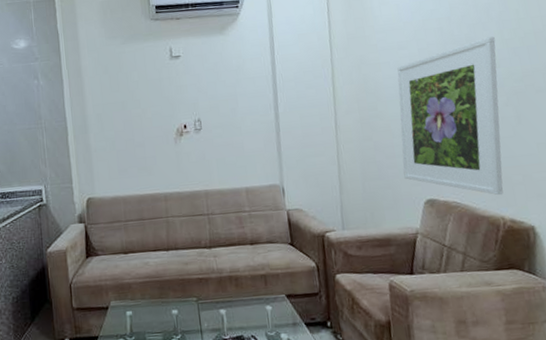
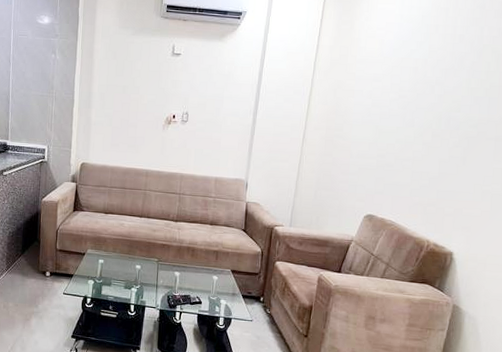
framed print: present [397,36,503,196] -> none [352,83,462,222]

